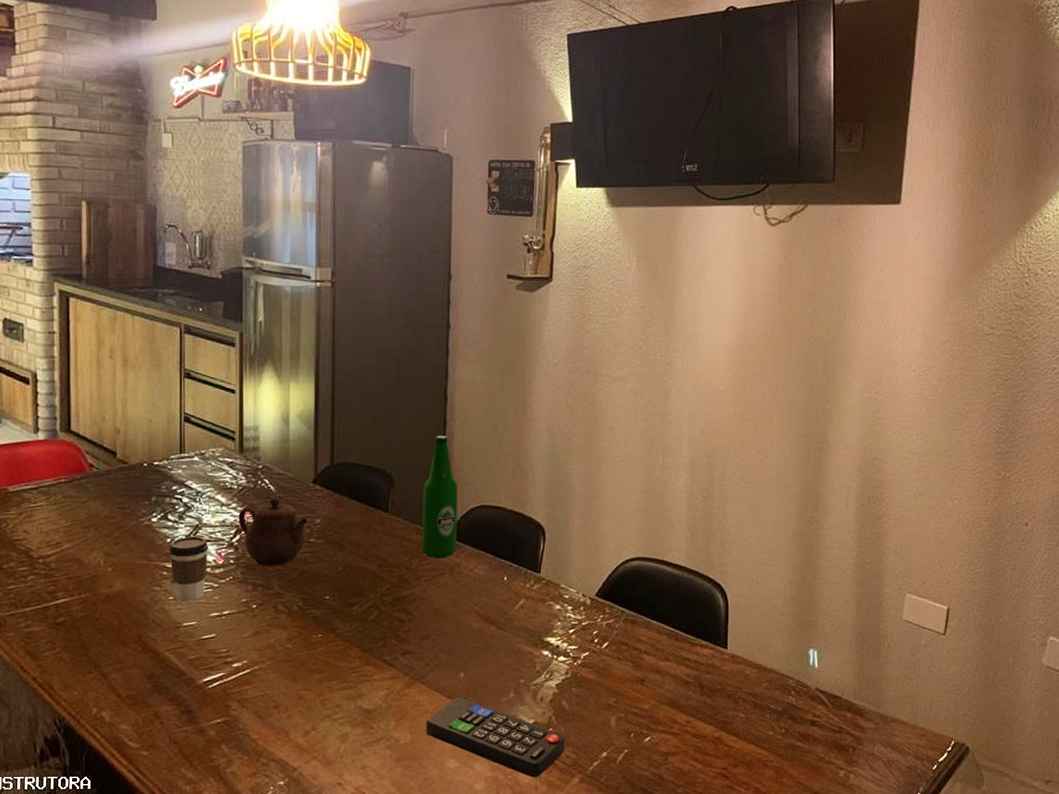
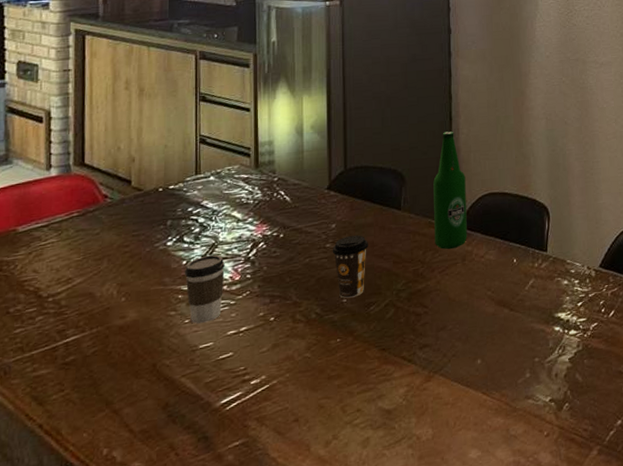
teapot: present [238,497,308,566] -> none [254,207,324,277]
coffee cup: none [316,532,353,595] -> present [332,235,368,299]
remote control: present [425,697,566,778] -> none [446,384,582,457]

